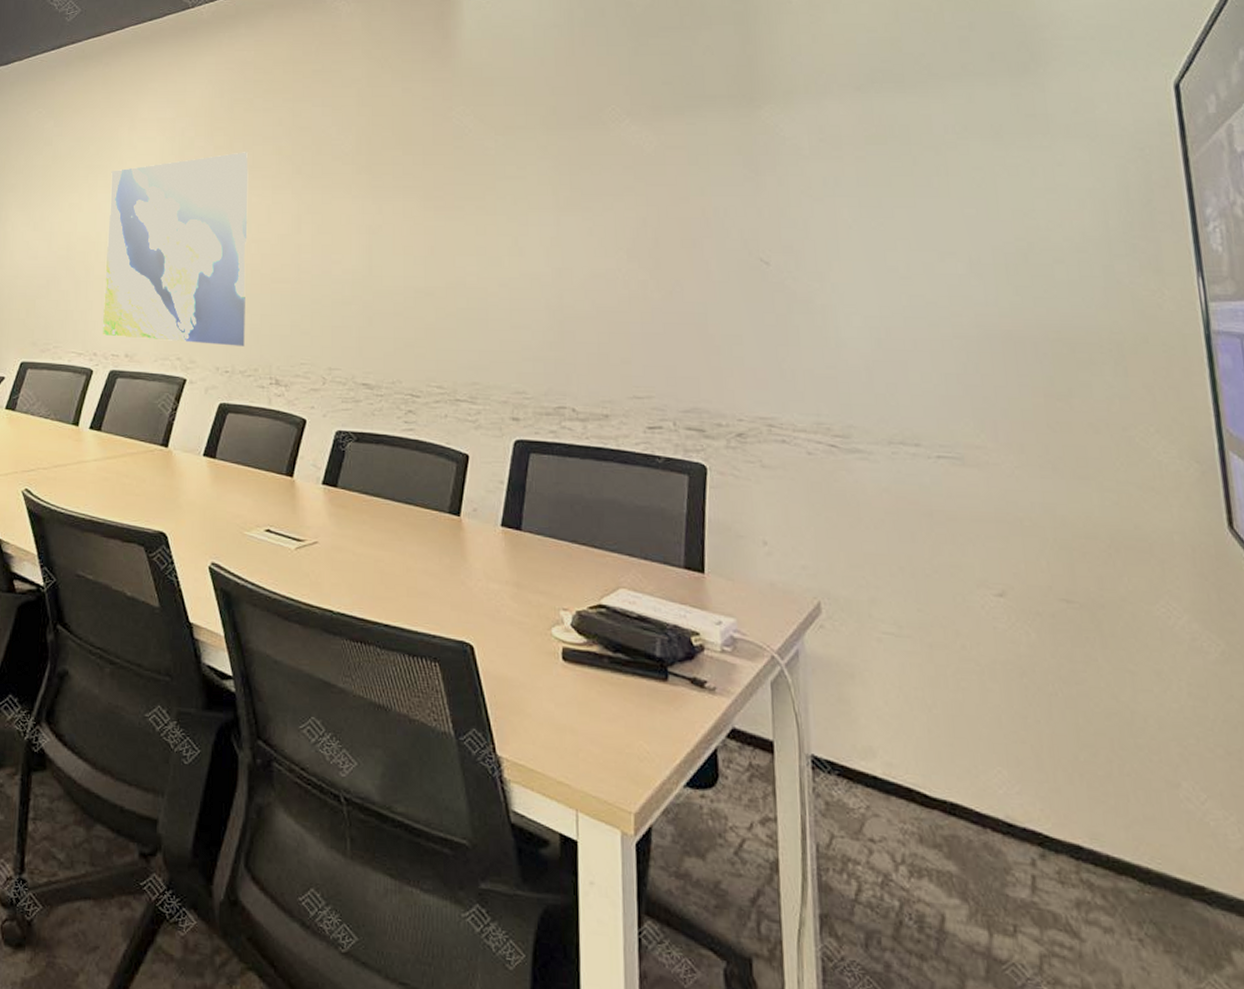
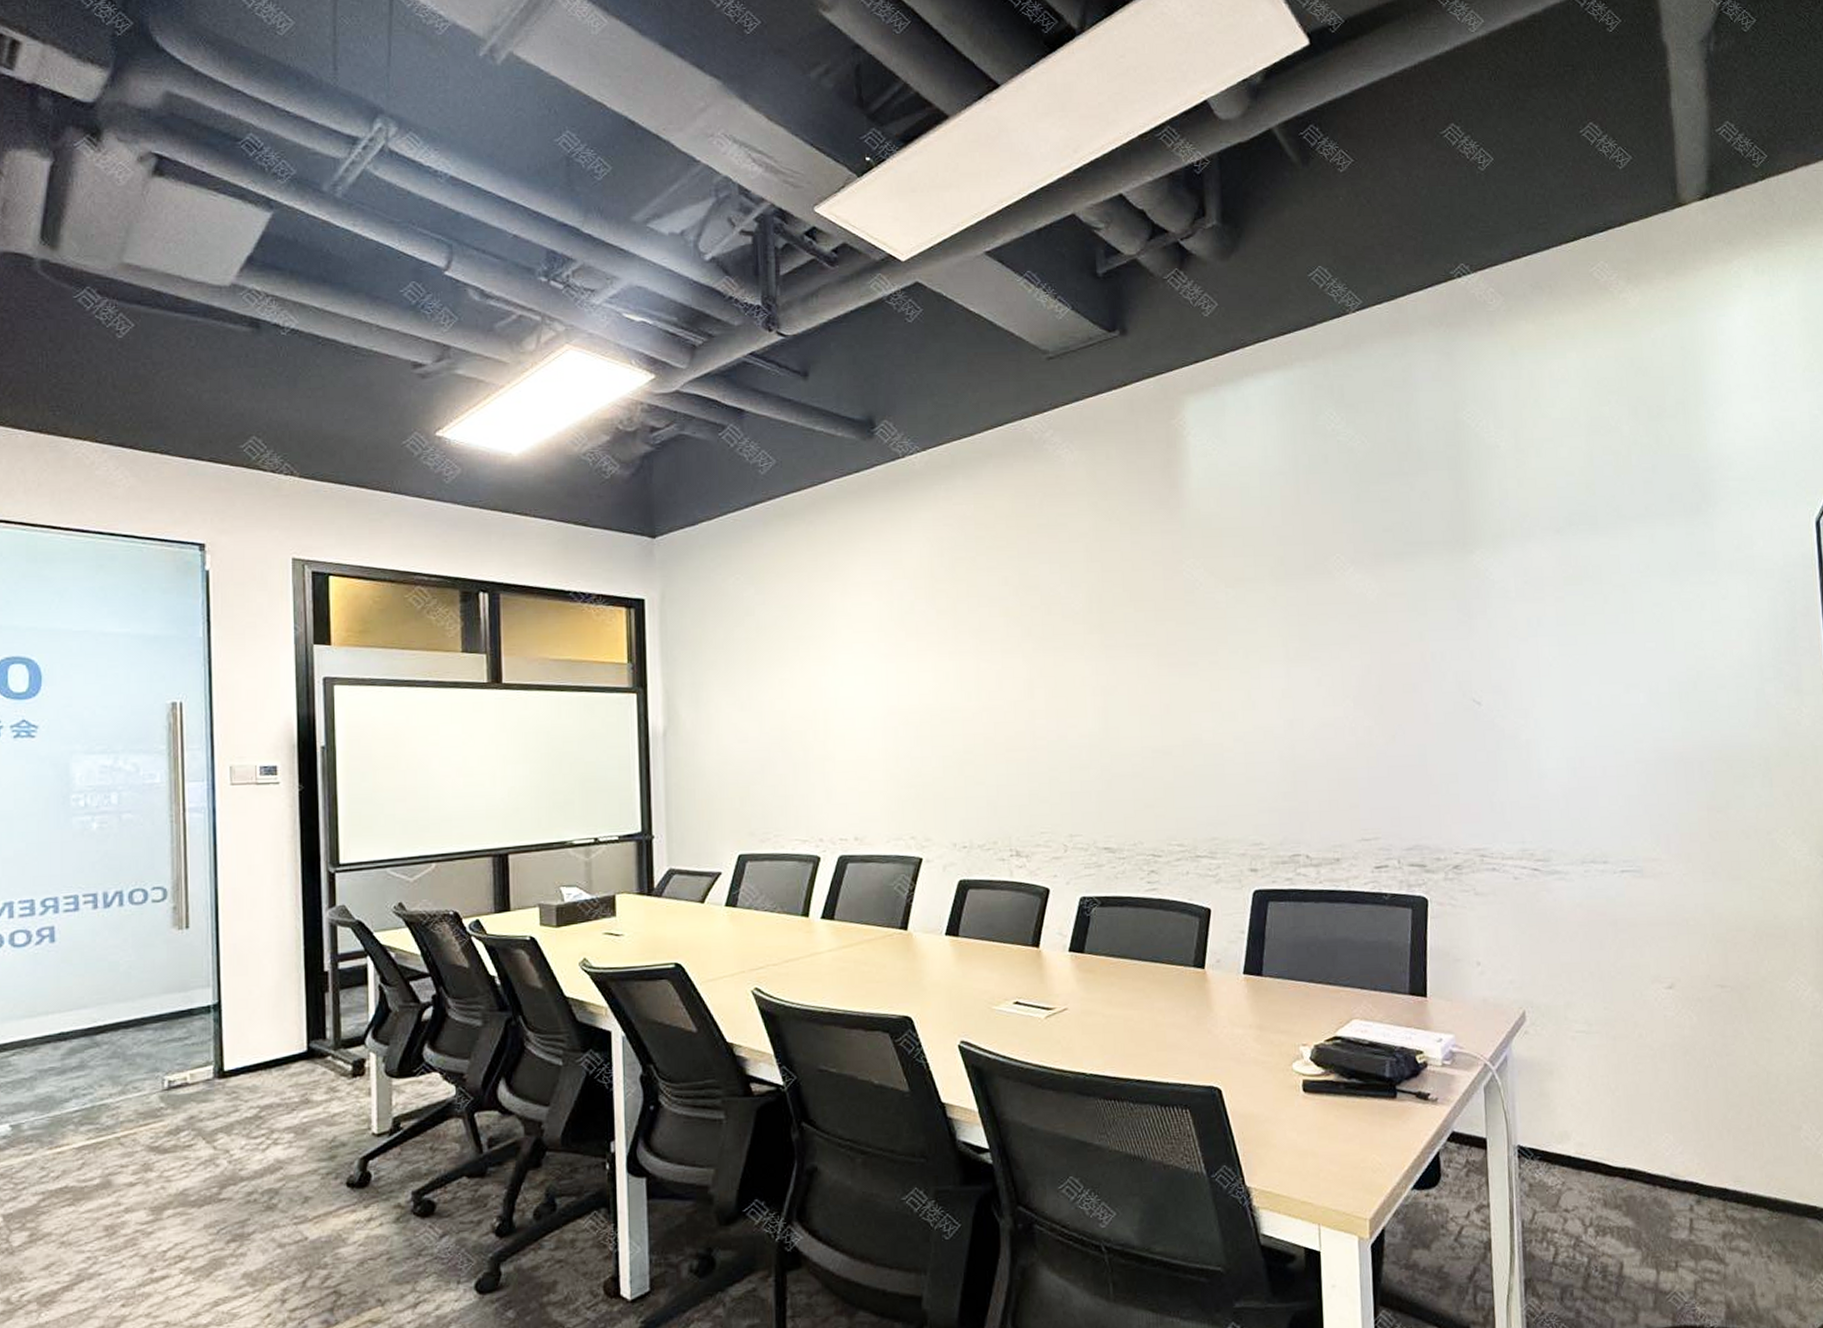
world map: present [103,152,249,347] -> none [824,615,982,820]

